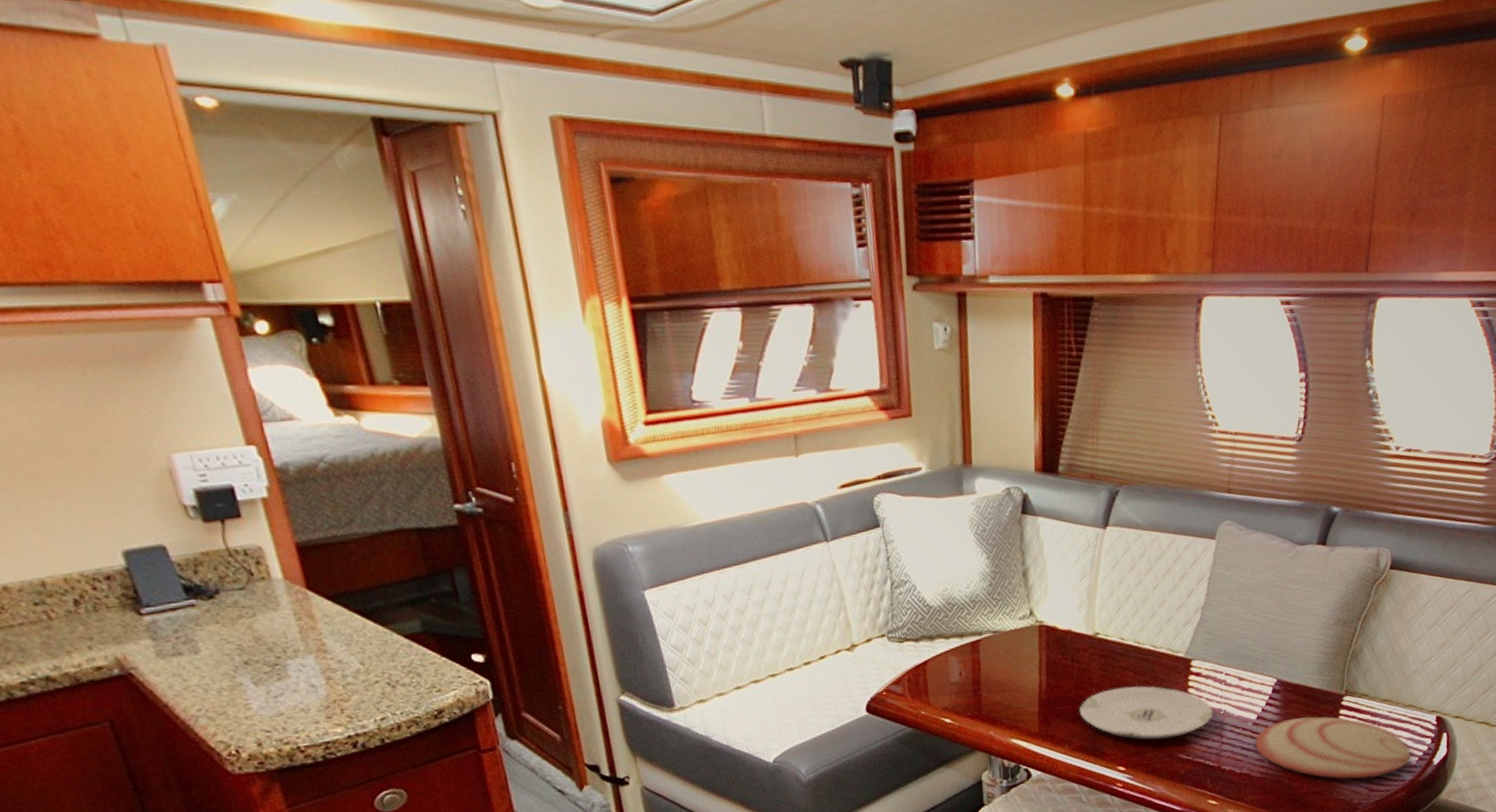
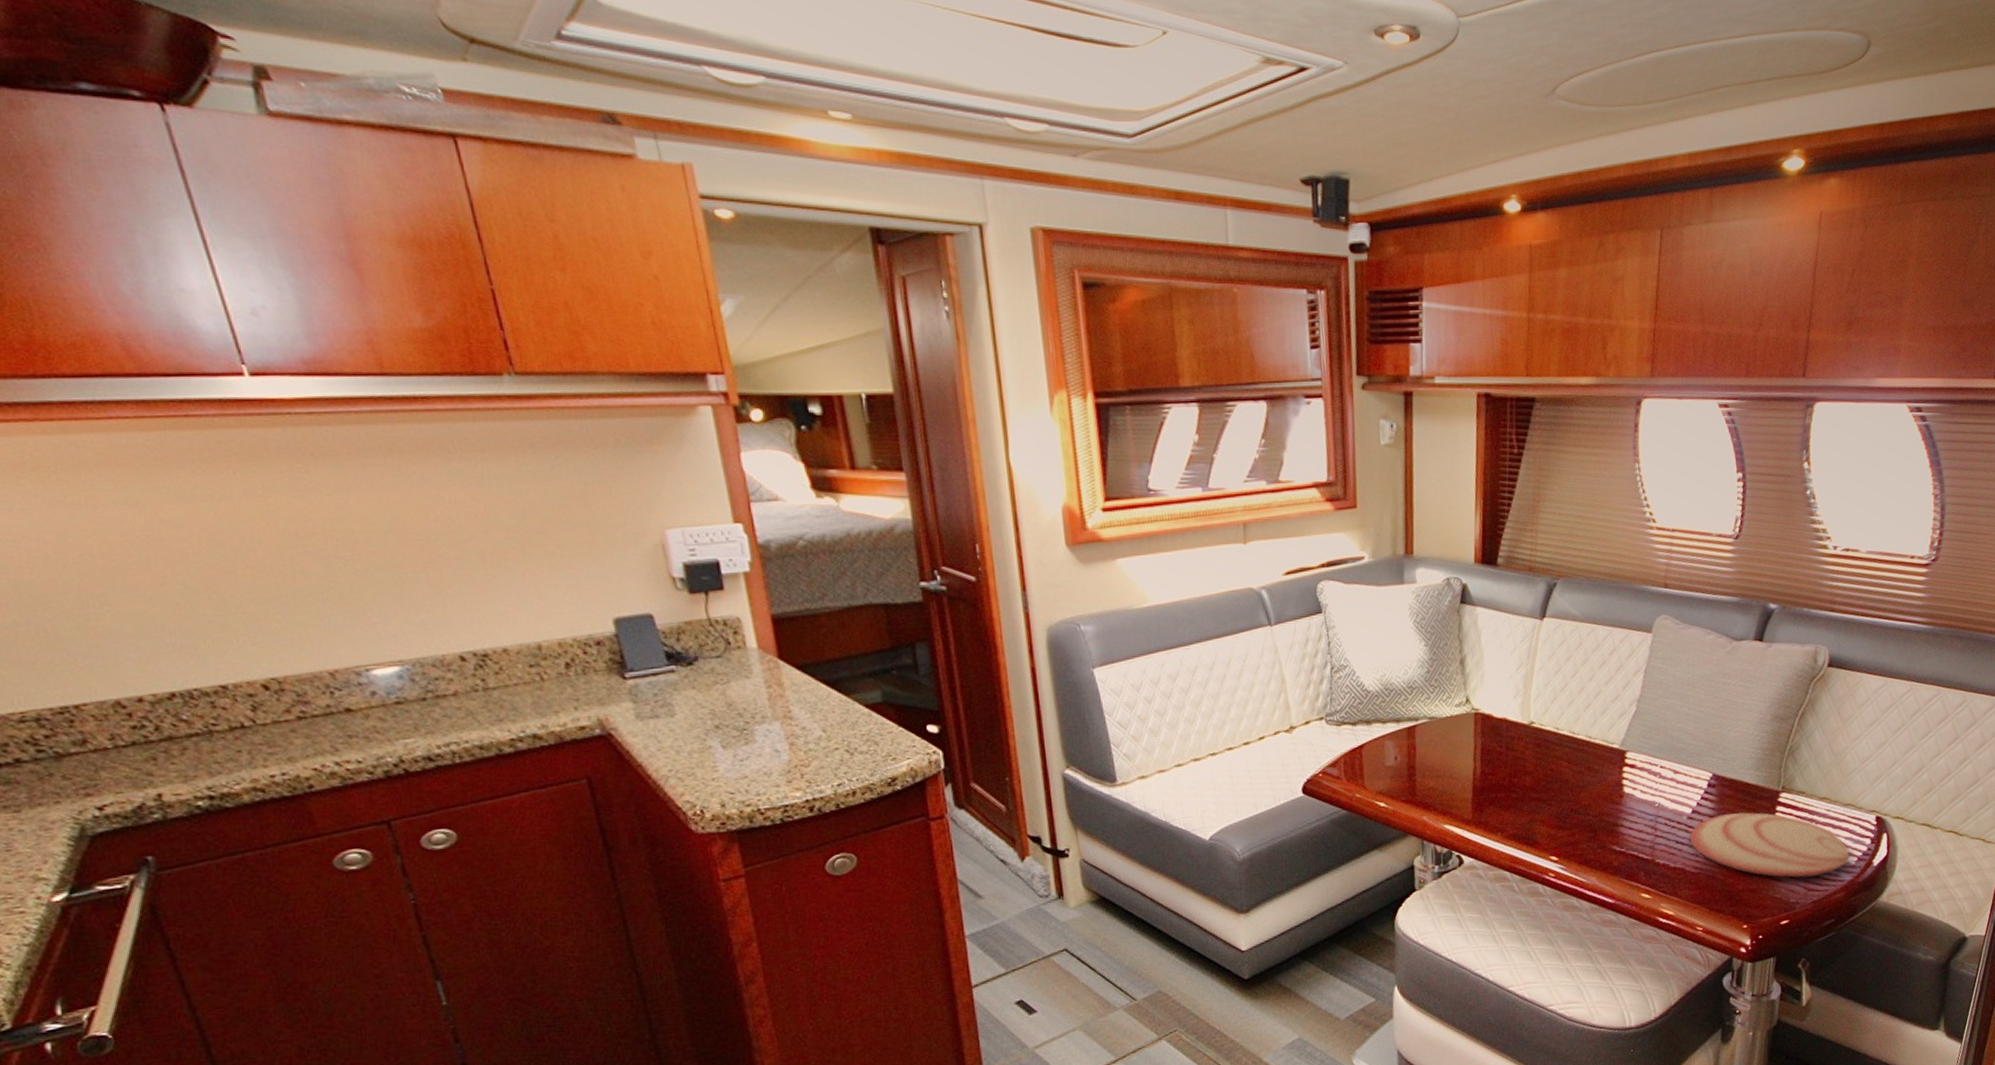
plate: present [1079,685,1213,740] -> none [1513,776,1648,830]

